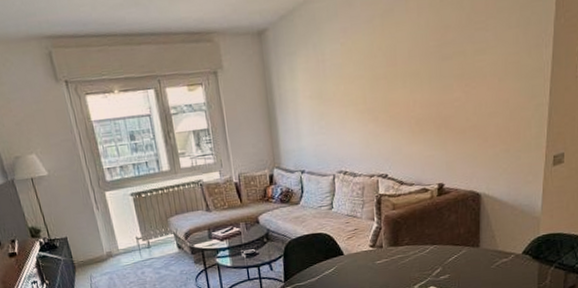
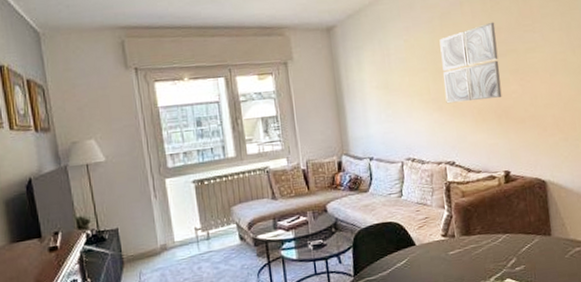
wall art: none [379,19,444,114] -> present [439,22,502,104]

